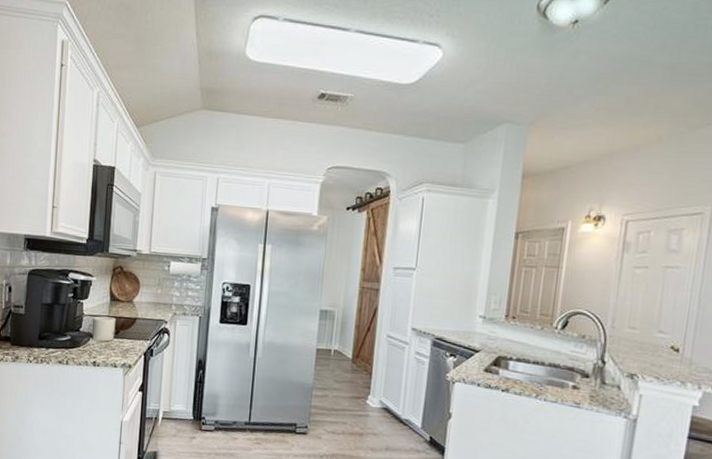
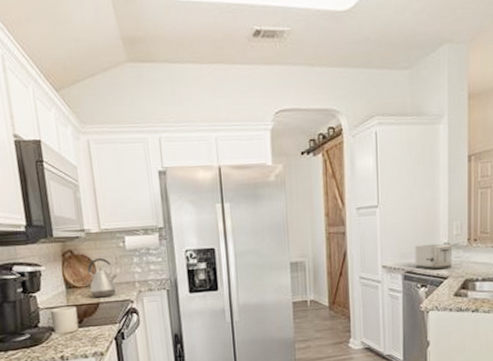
kettle: none [129,277,158,315] -> present [87,257,118,298]
toaster: none [446,313,489,342] -> present [415,243,453,270]

